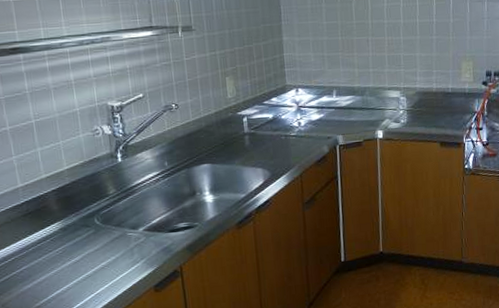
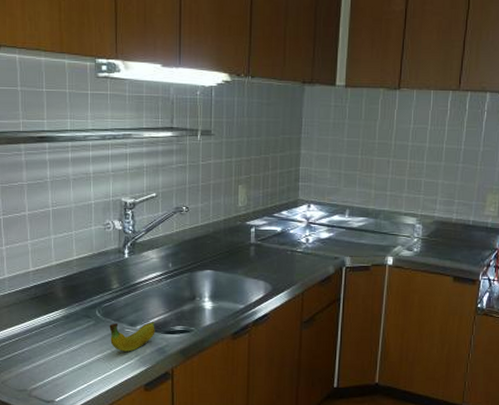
fruit: none [110,222,159,256] -> present [109,322,155,352]

